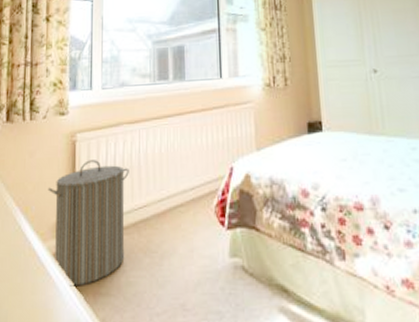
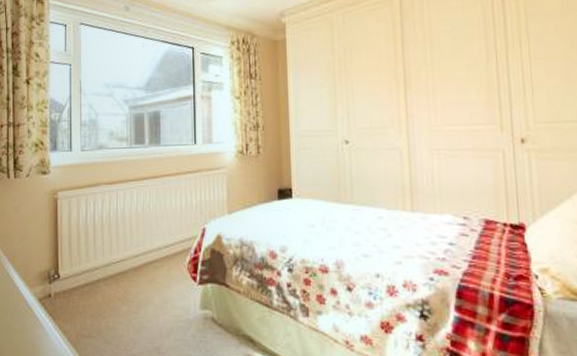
laundry hamper: present [47,160,129,287] -> none [32,217,108,328]

